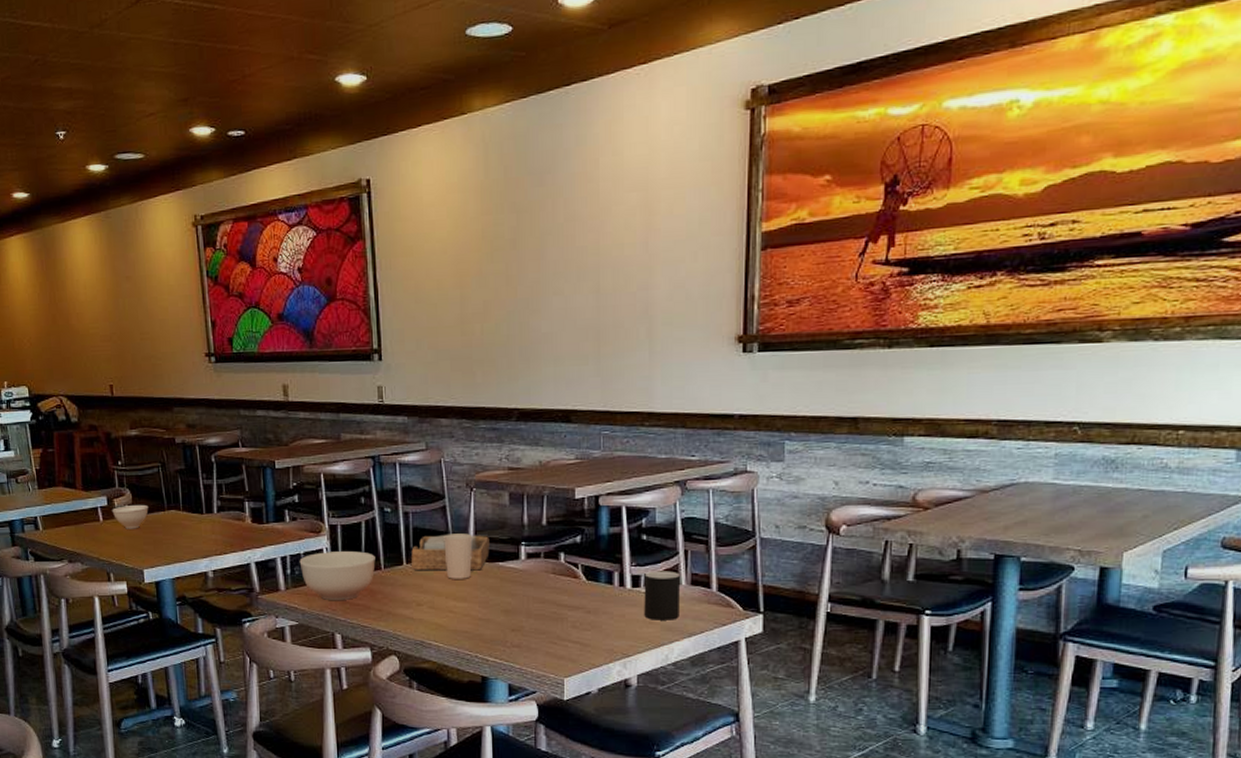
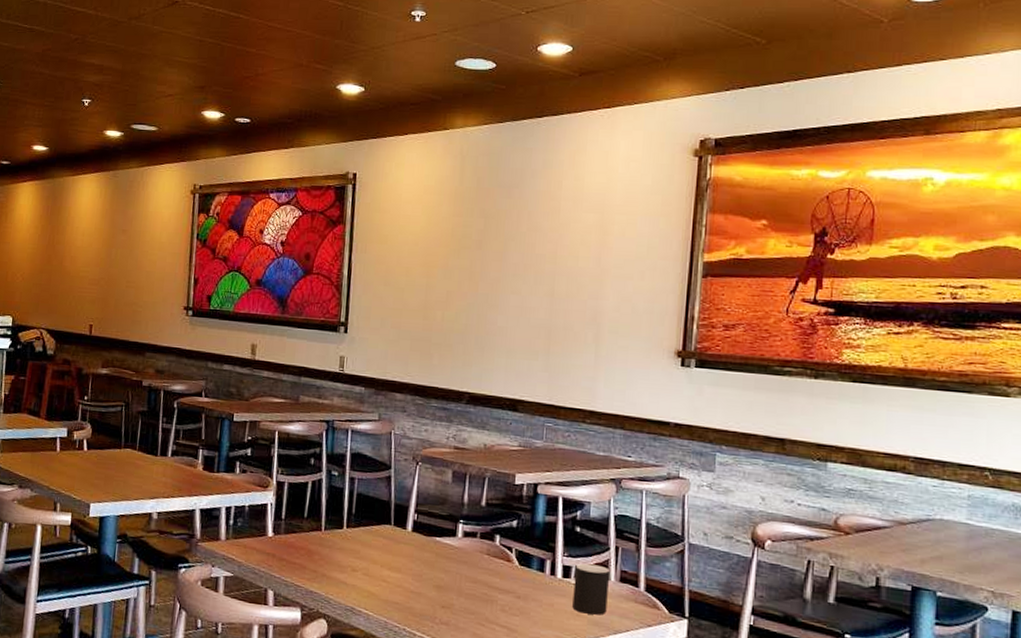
bowl: present [112,504,149,529] -> none [70,439,106,463]
bowl: present [299,551,376,600] -> none [243,507,317,557]
napkin holder: present [411,535,490,571] -> none [351,502,429,543]
cup: present [444,533,473,579] -> none [384,503,414,550]

